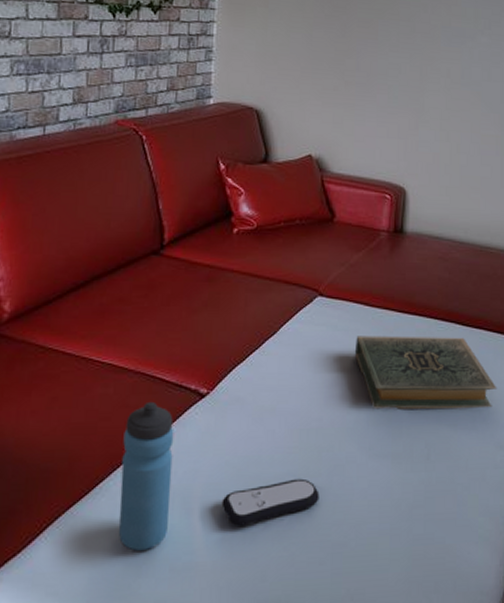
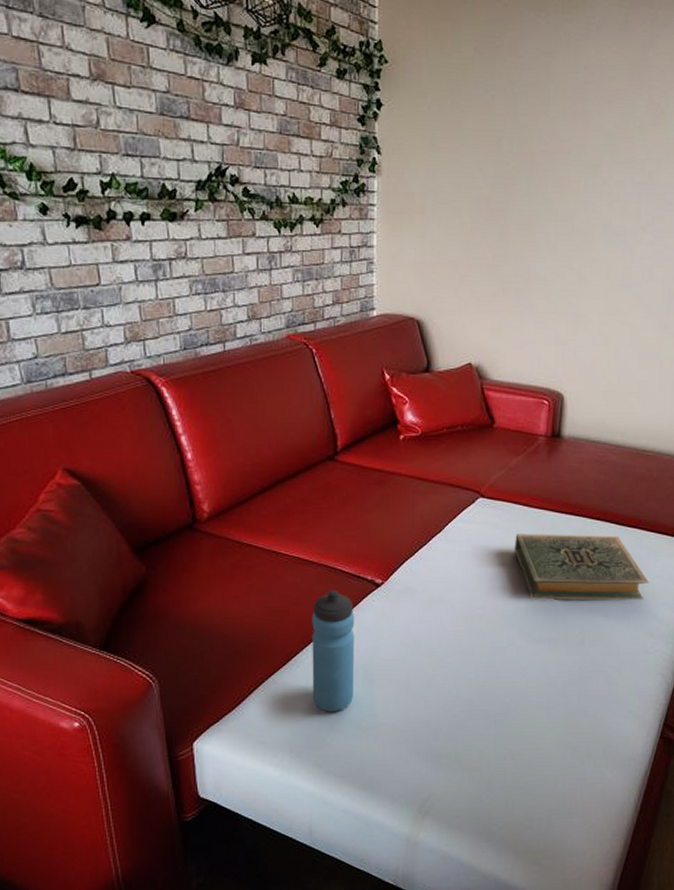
remote control: present [221,478,320,526] -> none [398,657,484,695]

